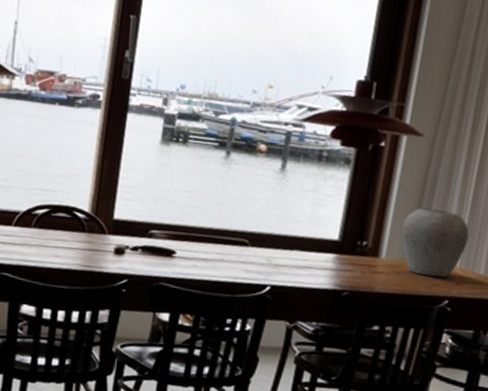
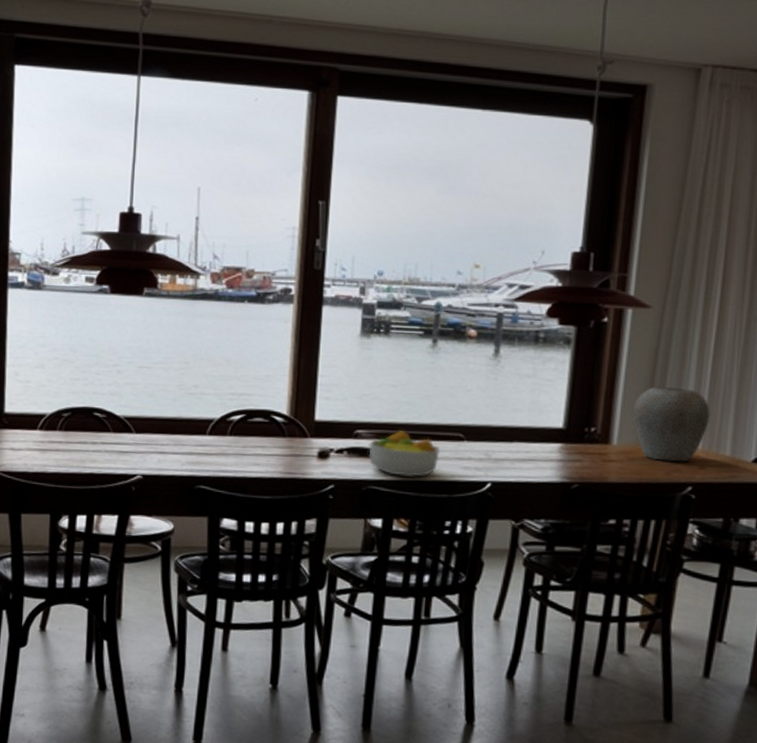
fruit bowl: none [160,232,227,278] -> present [368,429,441,478]

